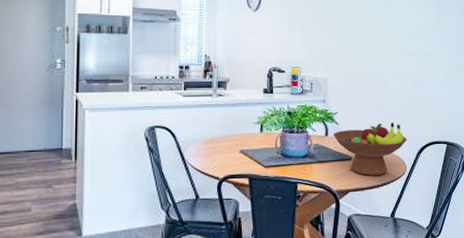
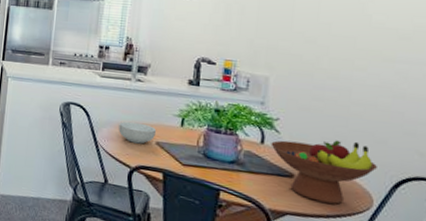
cereal bowl: none [205,135,240,155] -> present [118,121,157,144]

